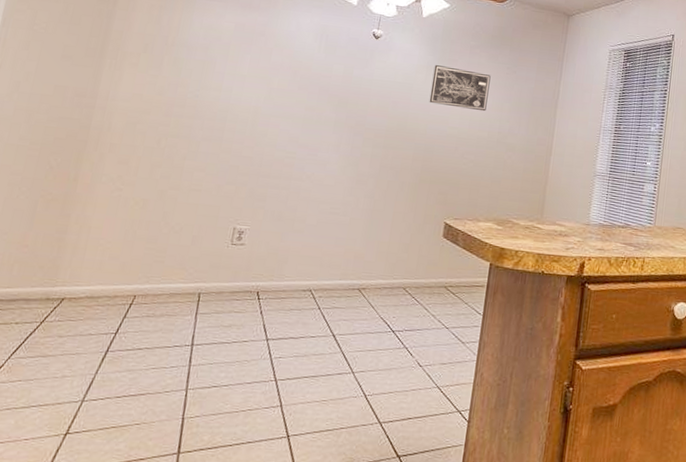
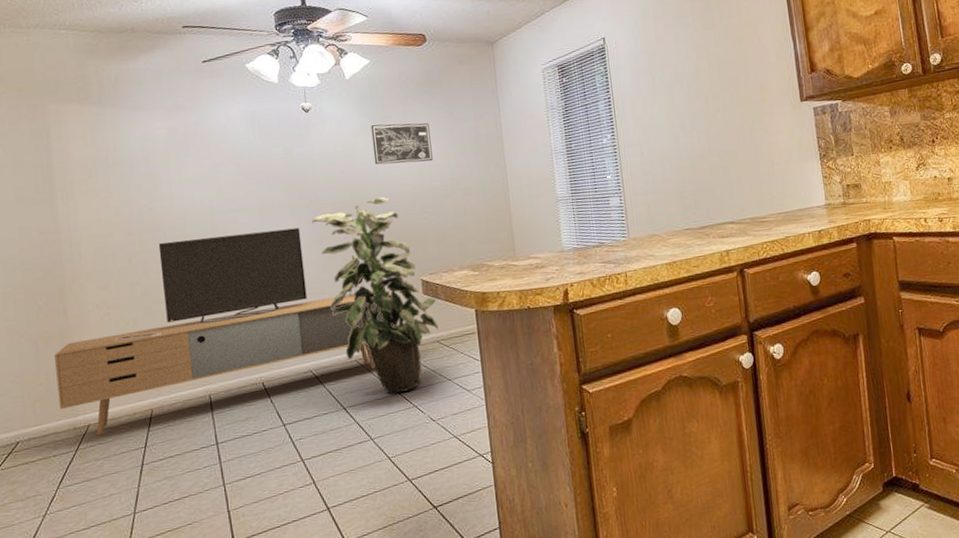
media console: none [38,130,411,312] -> present [54,227,396,436]
indoor plant: none [346,133,456,332] -> present [311,197,439,395]

